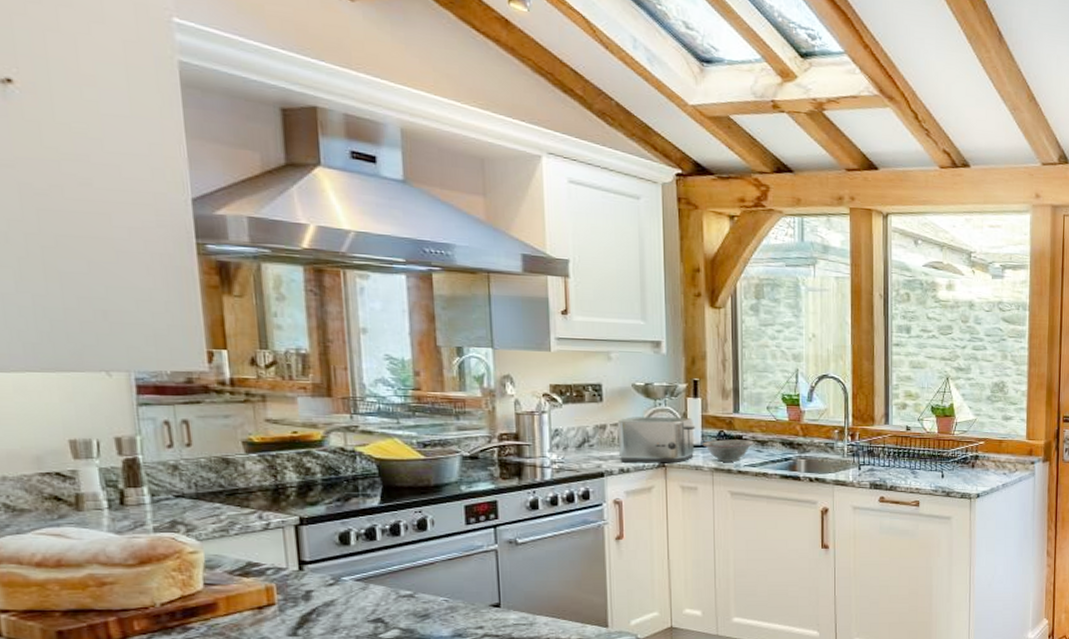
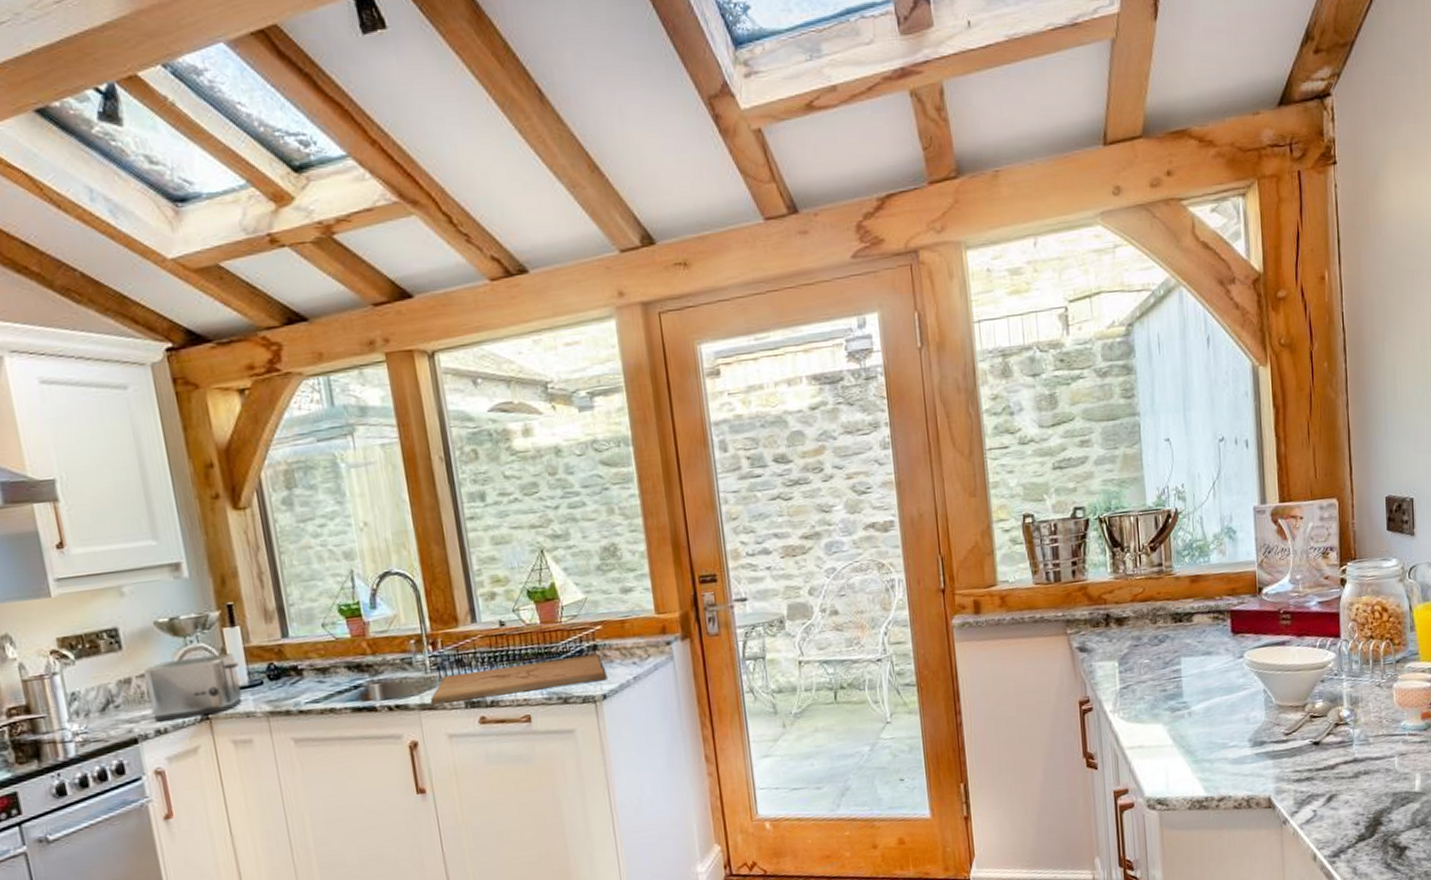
decorative bowl: present [702,439,754,462] -> none [249,670,313,703]
cutting board: none [844,461,982,483] -> present [431,654,607,706]

